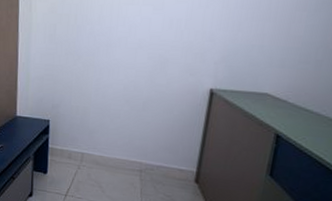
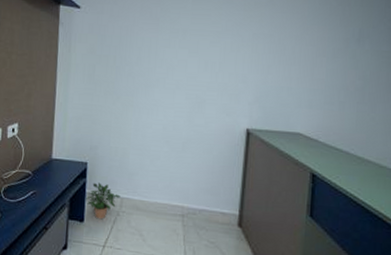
potted plant: none [49,138,81,172] -> present [86,182,121,220]

